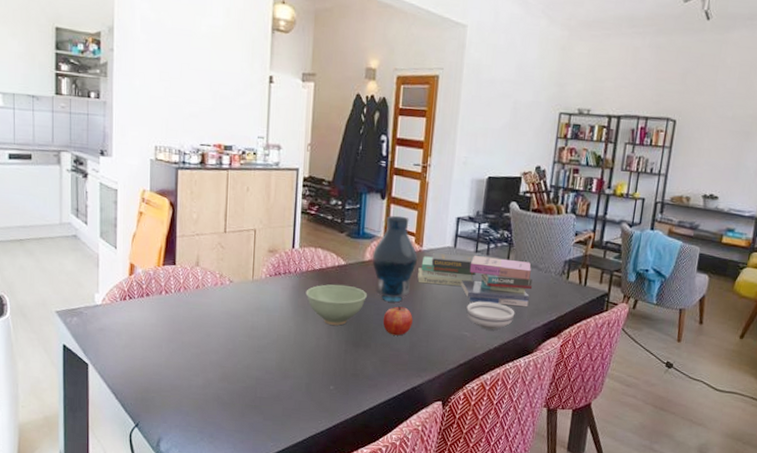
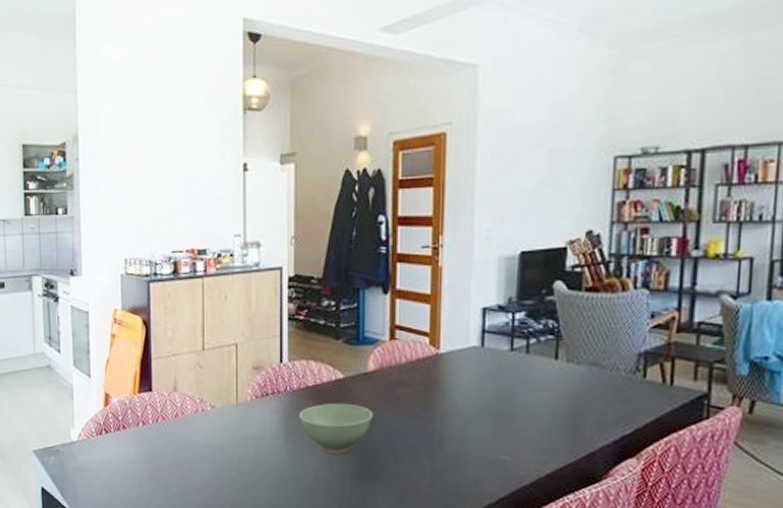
vase: present [372,215,418,303] -> none [376,312,435,422]
fruit: present [383,306,413,336] -> none [395,426,433,464]
books: present [417,252,476,286] -> none [436,354,513,397]
books: present [460,256,533,307] -> none [493,355,594,419]
bowl: present [466,301,515,330] -> none [503,414,572,452]

